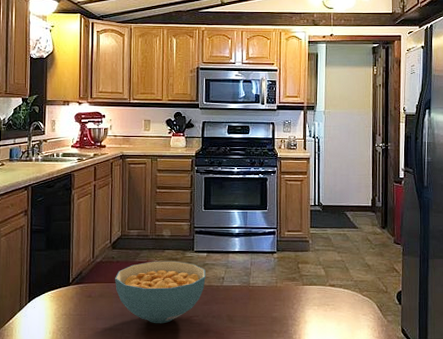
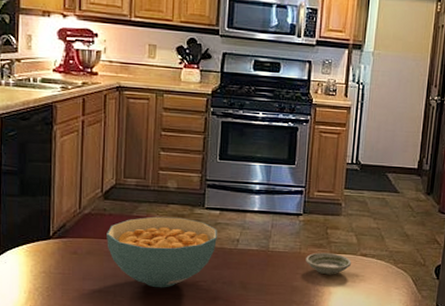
saucer: none [282,285,322,305] -> present [306,252,352,275]

